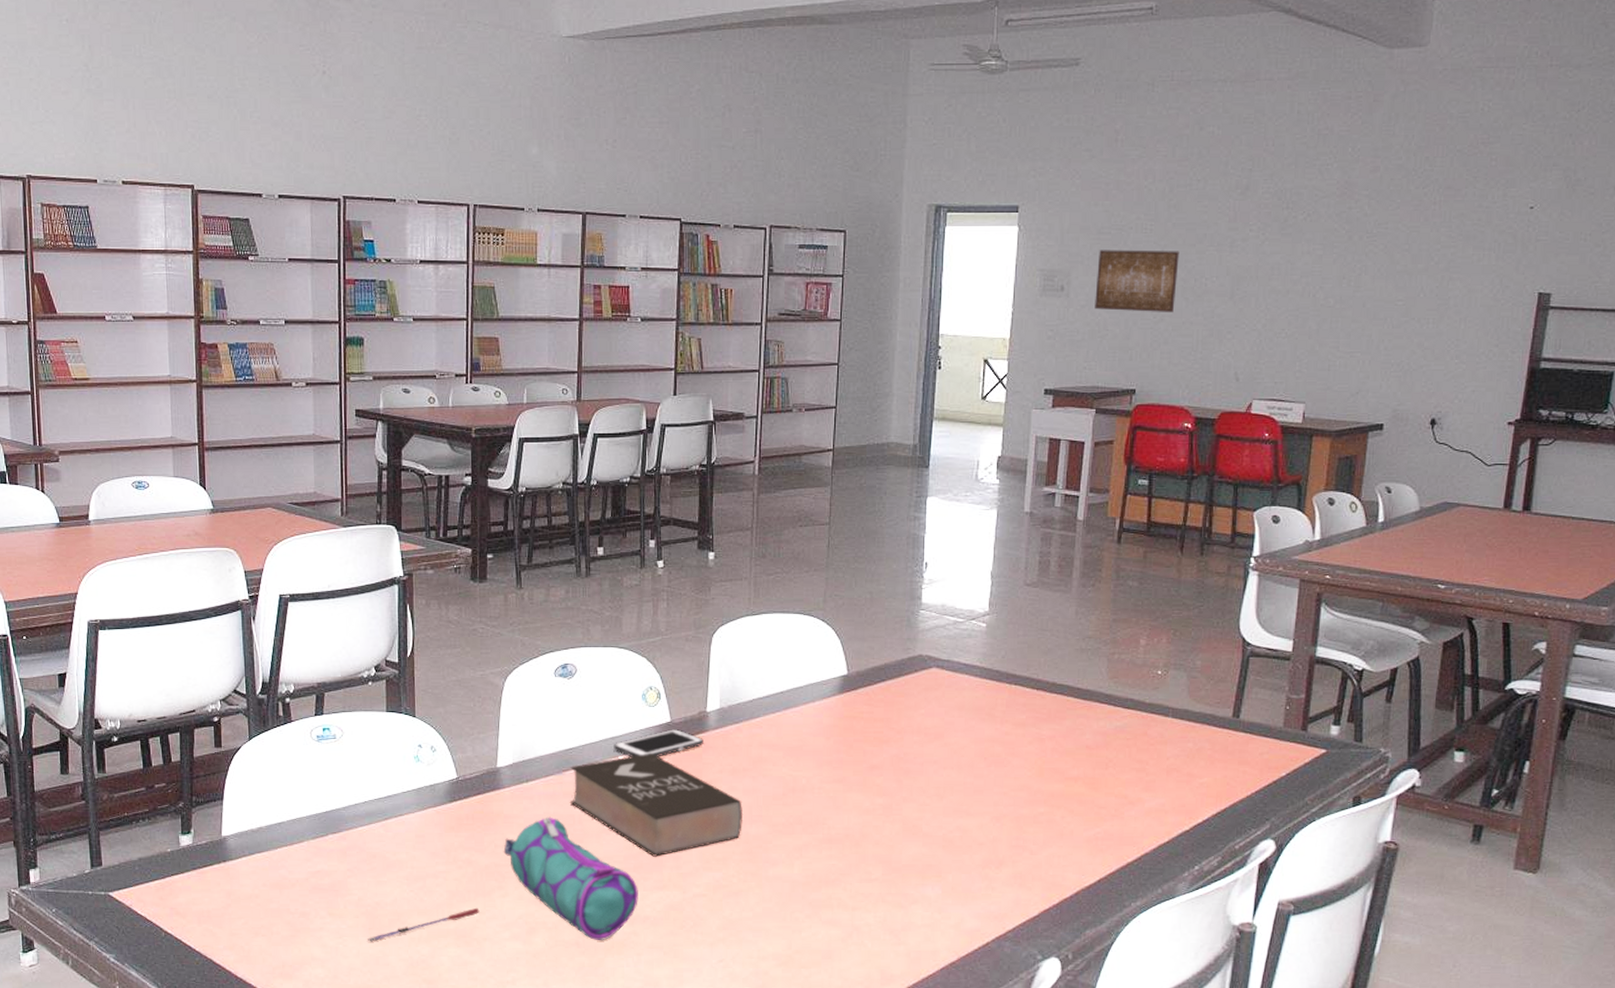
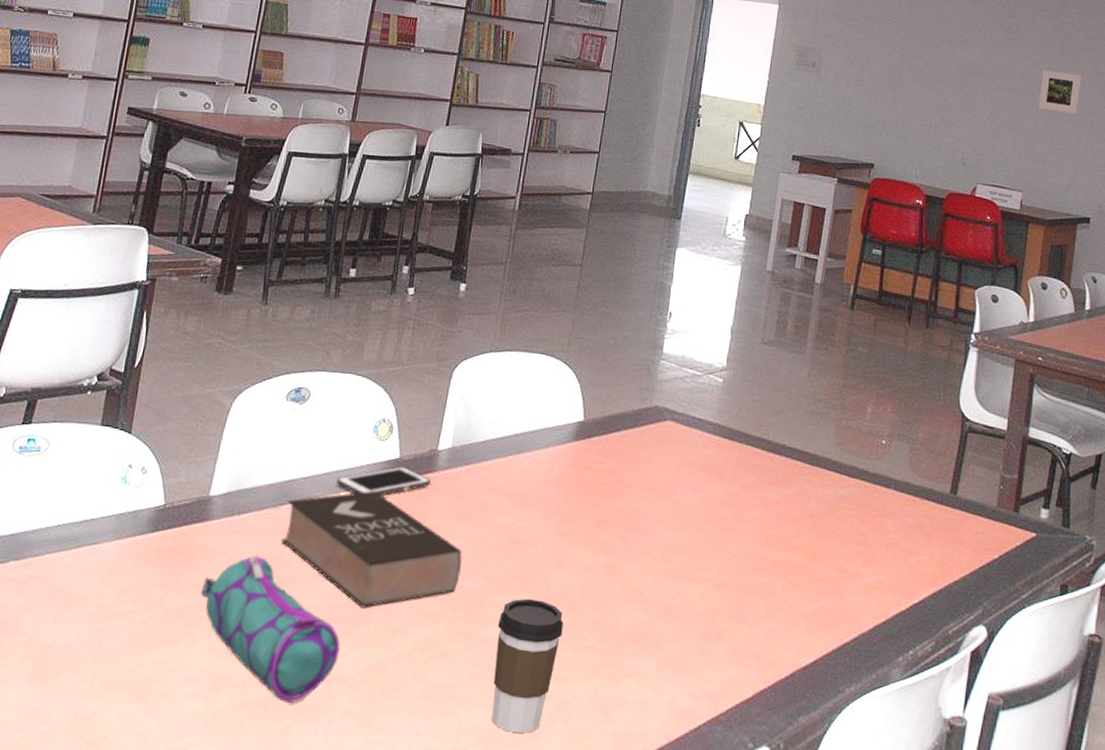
pen: present [368,907,480,942] -> none [30,656,163,692]
coffee cup: none [783,840,847,957] -> present [492,598,564,734]
wall art: present [1095,250,1180,312] -> none [841,34,918,97]
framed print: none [1322,265,1373,311] -> present [1038,69,1082,114]

